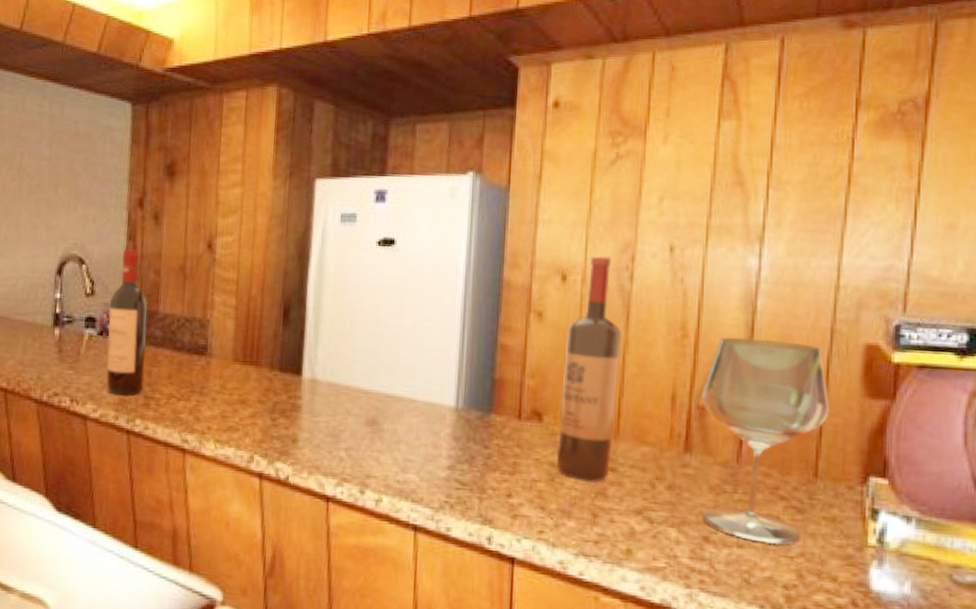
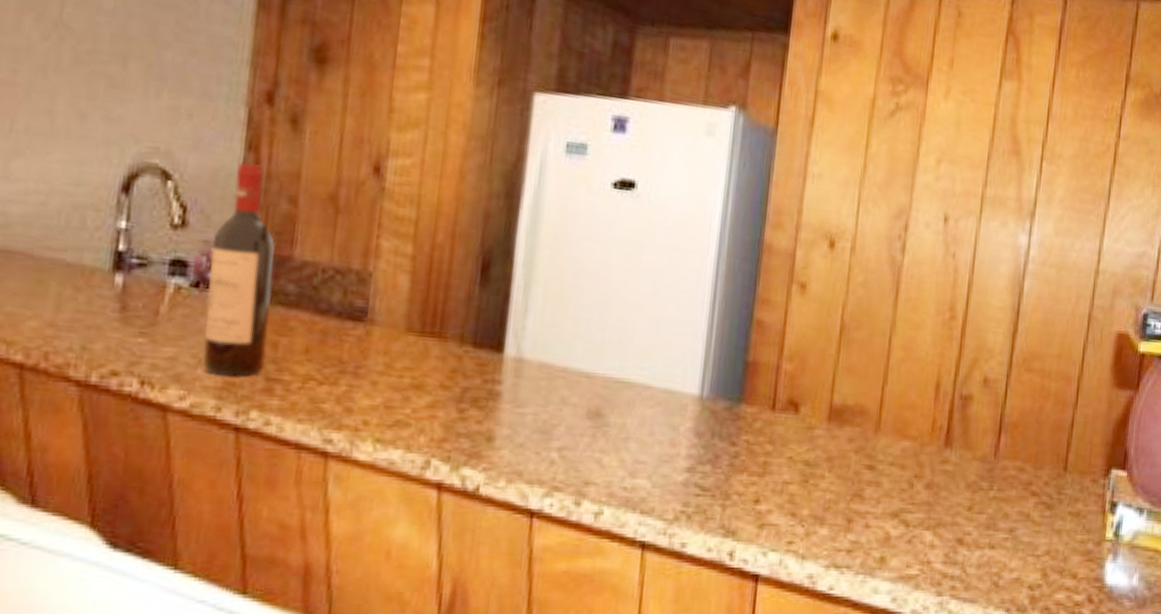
wine bottle: present [556,256,622,480] -> none [812,221,890,480]
wine glass: present [701,337,830,545] -> none [957,320,1083,544]

